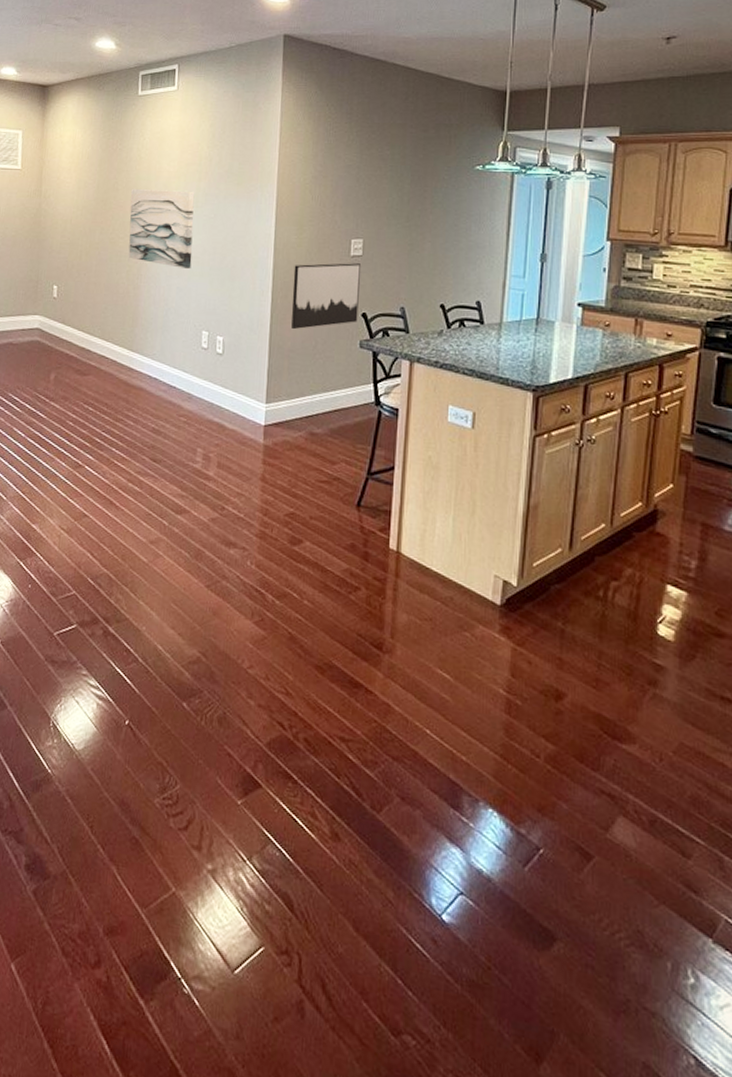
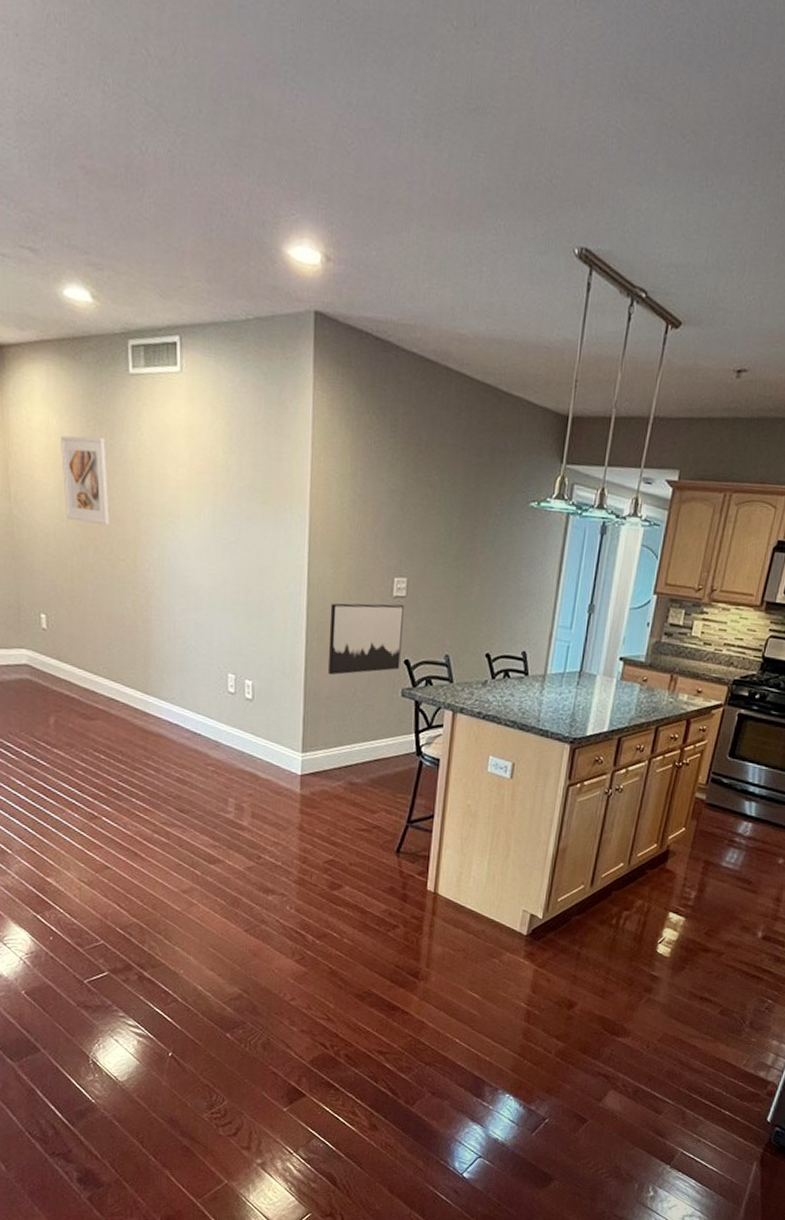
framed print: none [81,144,117,212] -> present [60,435,110,526]
wall art: present [128,188,195,270] -> none [129,497,212,603]

